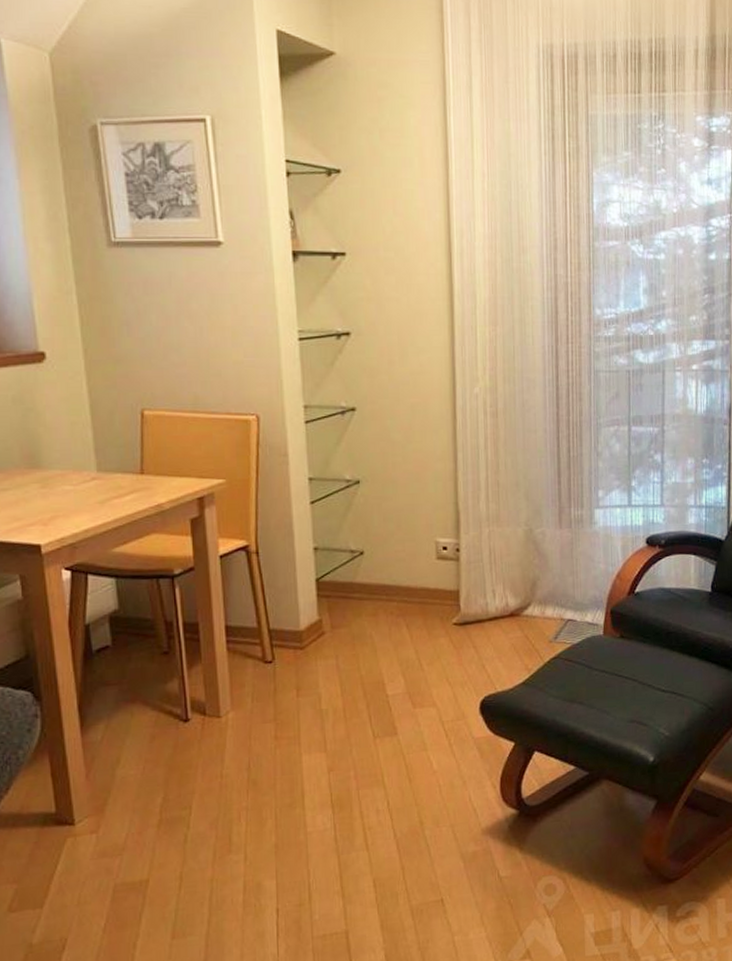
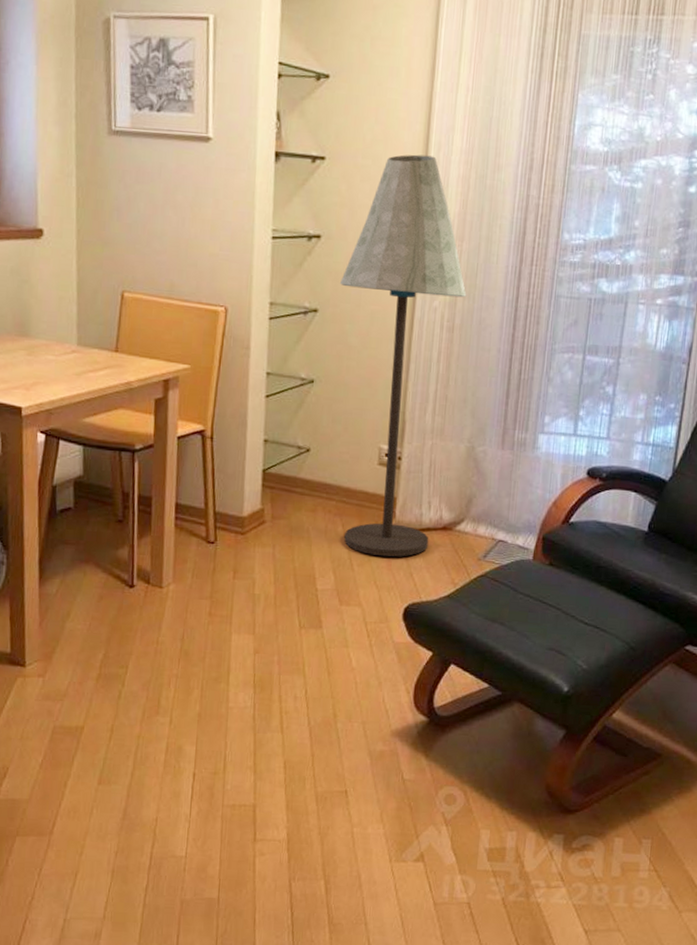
floor lamp: none [375,243,507,652] -> present [339,154,467,557]

